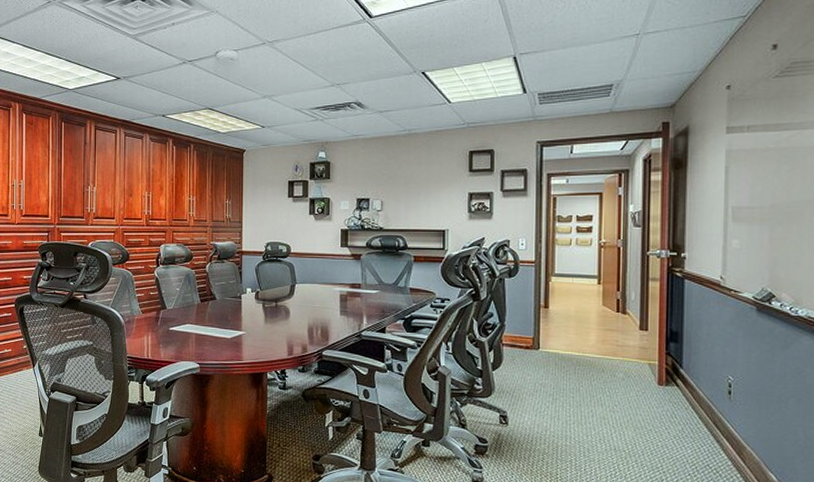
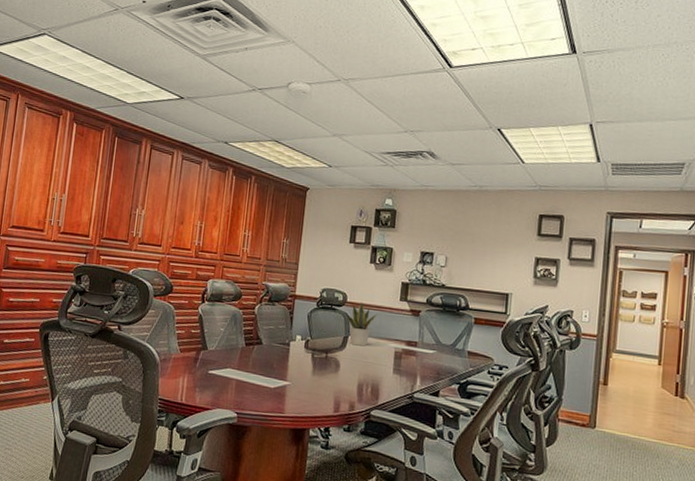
potted plant: none [291,251,320,293] -> present [346,301,377,347]

